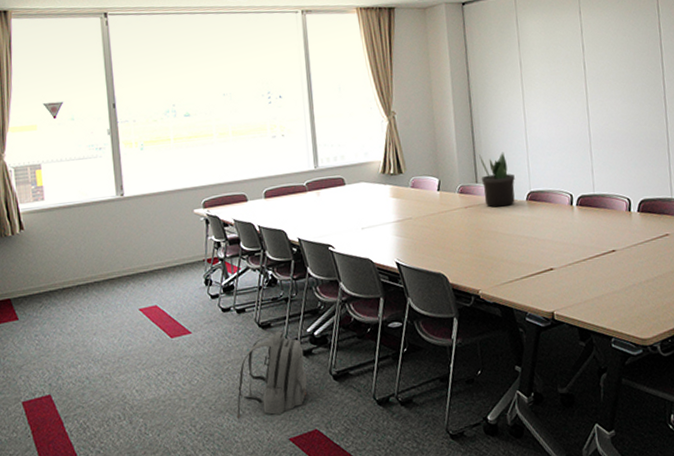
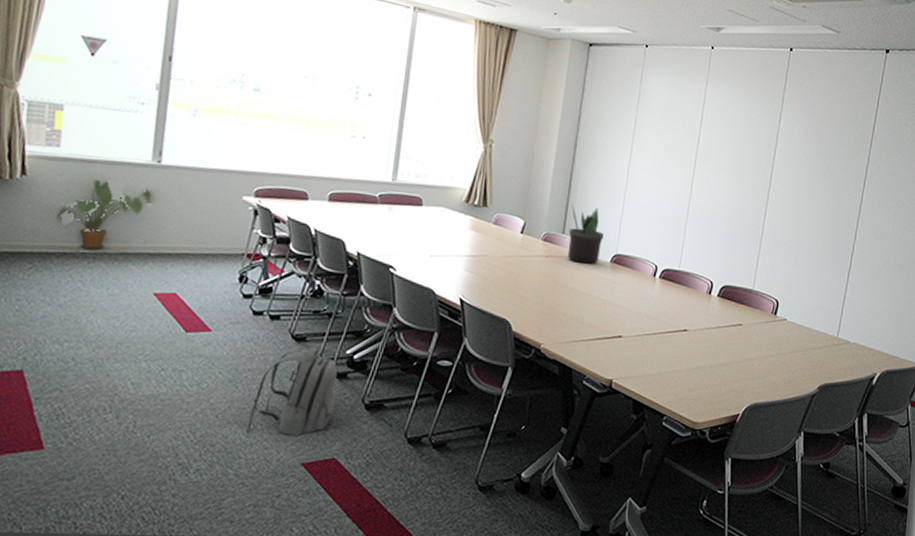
house plant: none [52,219,122,282] -> present [57,180,152,250]

